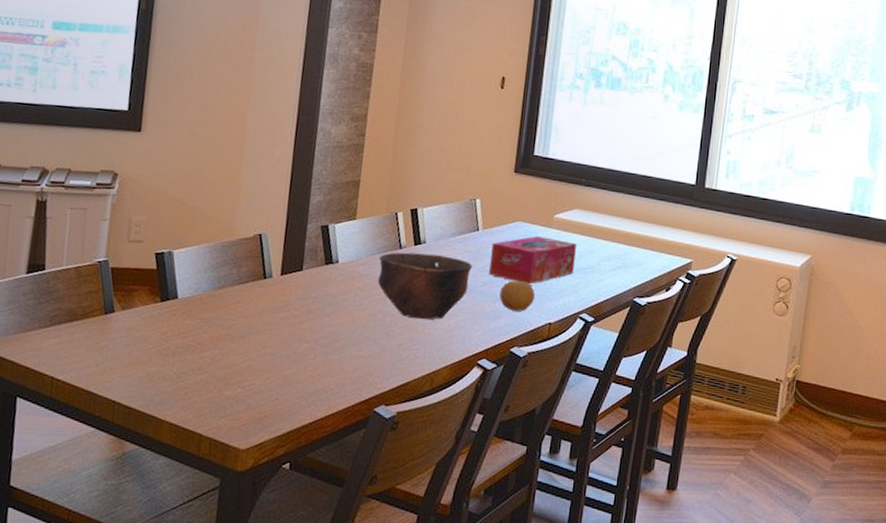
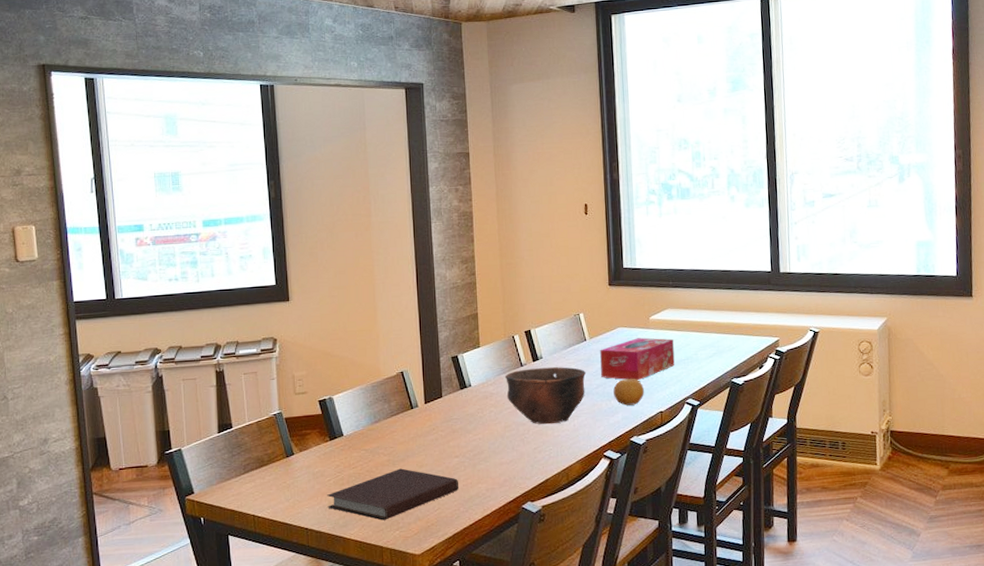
notebook: none [144,346,305,404] -> present [327,468,458,520]

